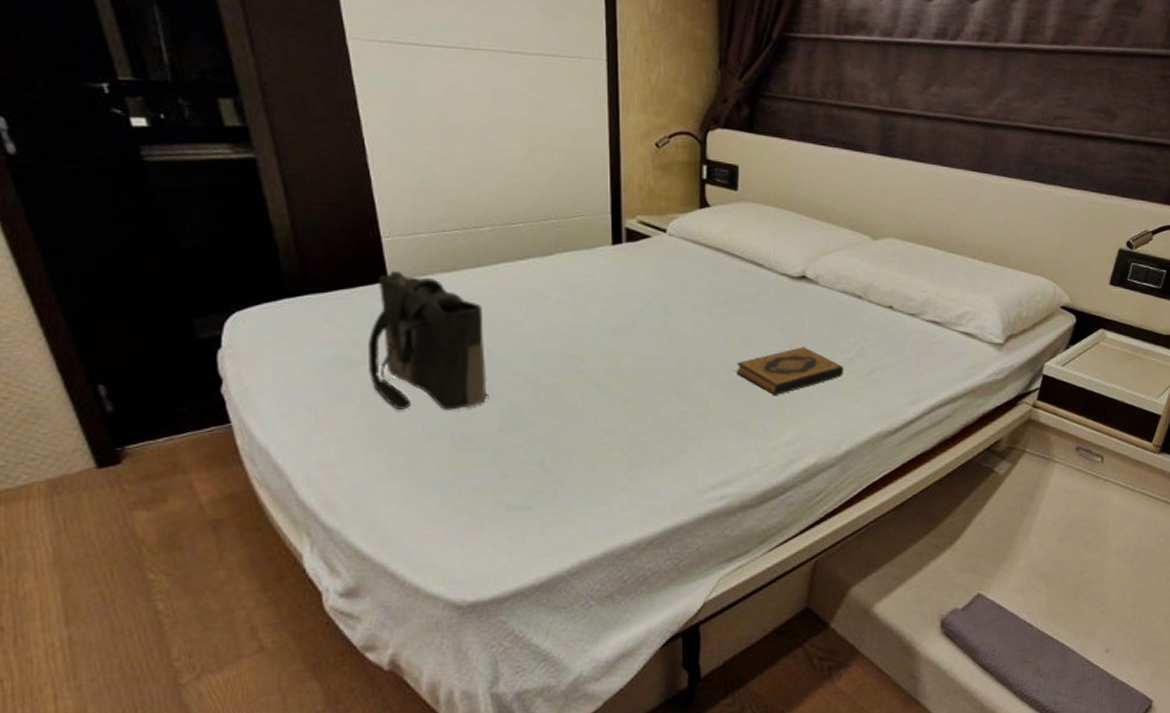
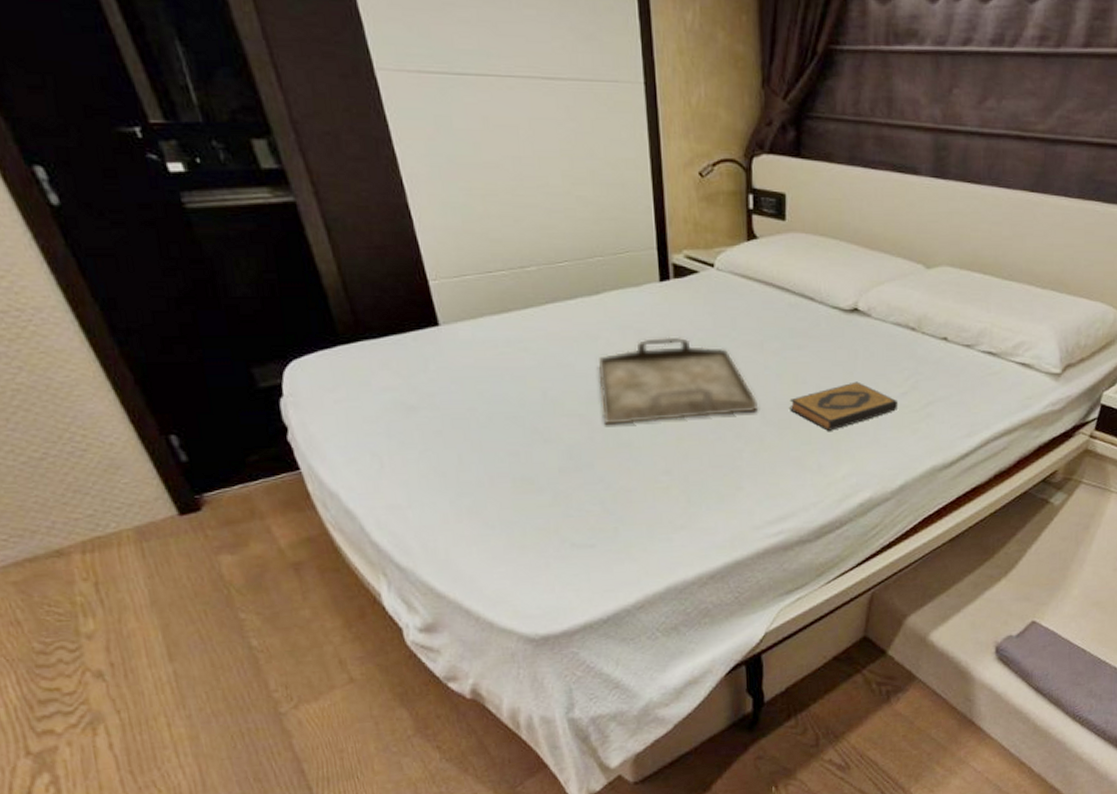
tote bag: present [368,270,487,410] -> none [424,314,544,453]
serving tray: none [546,298,704,384] -> present [599,336,757,425]

